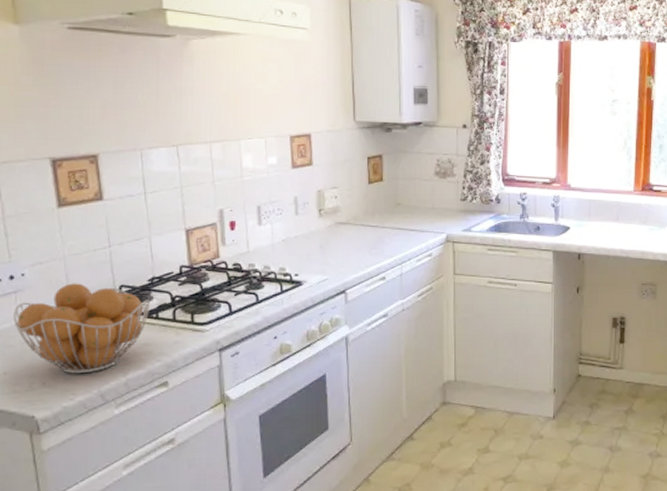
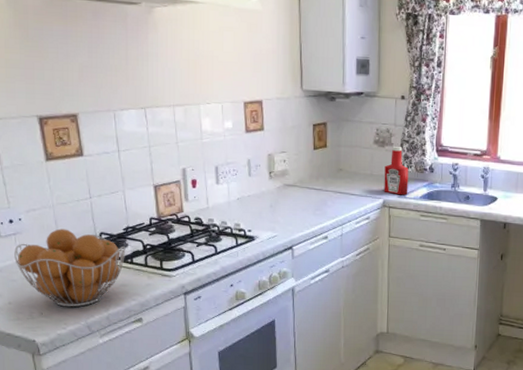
ketchup bottle: none [447,178,474,229] -> present [384,147,409,195]

